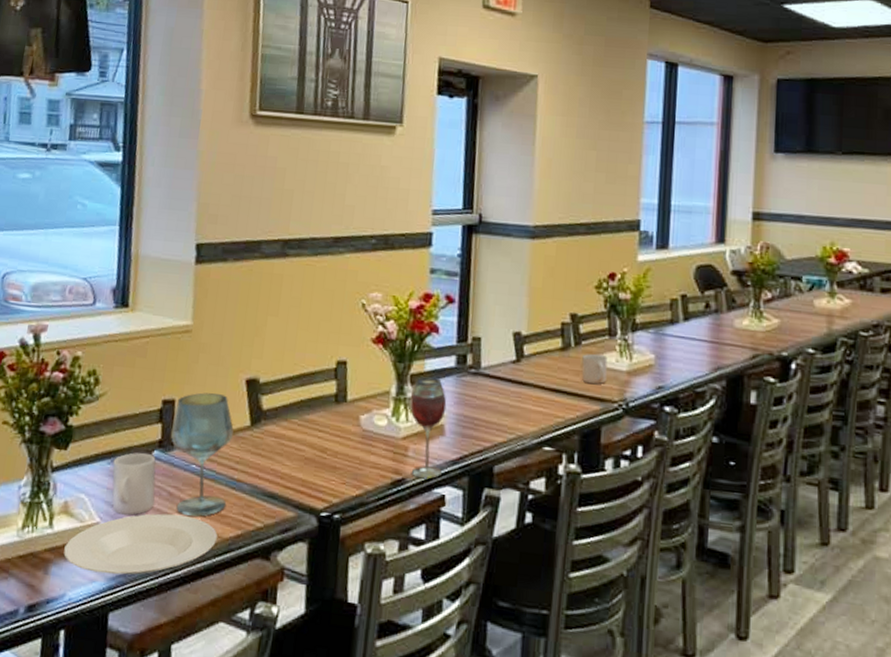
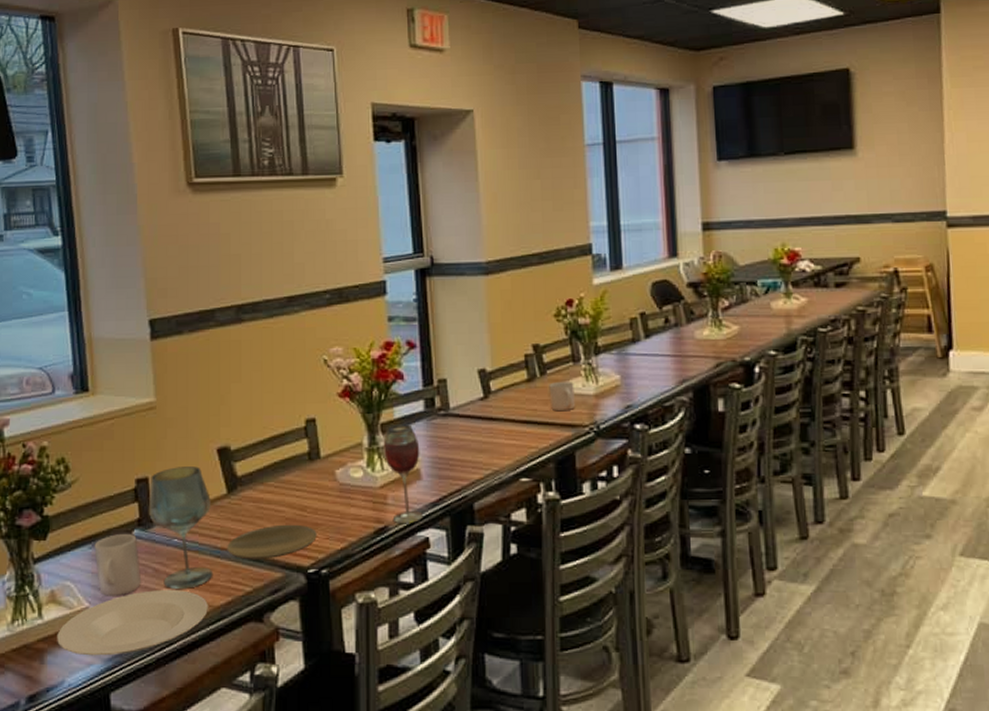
plate: none [243,463,334,497] -> present [227,524,317,560]

